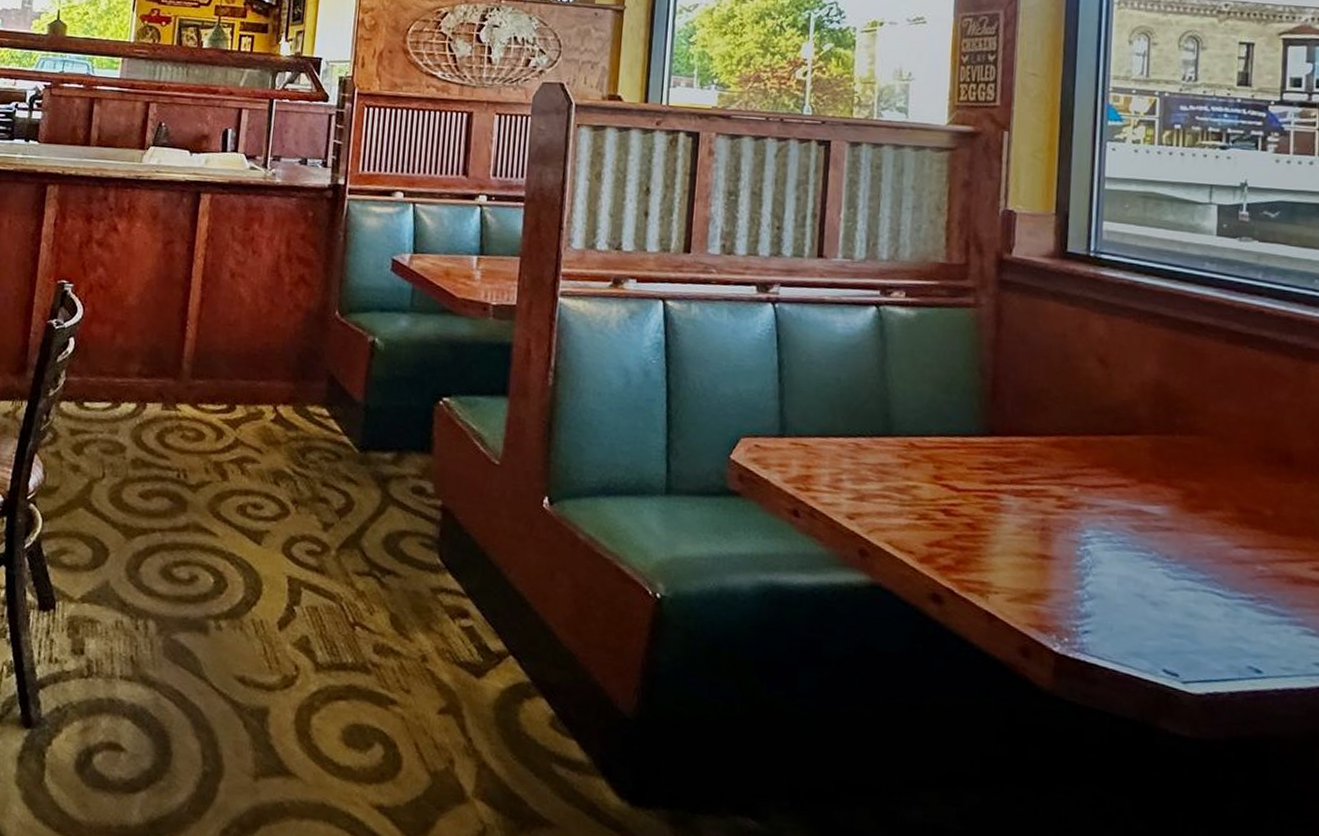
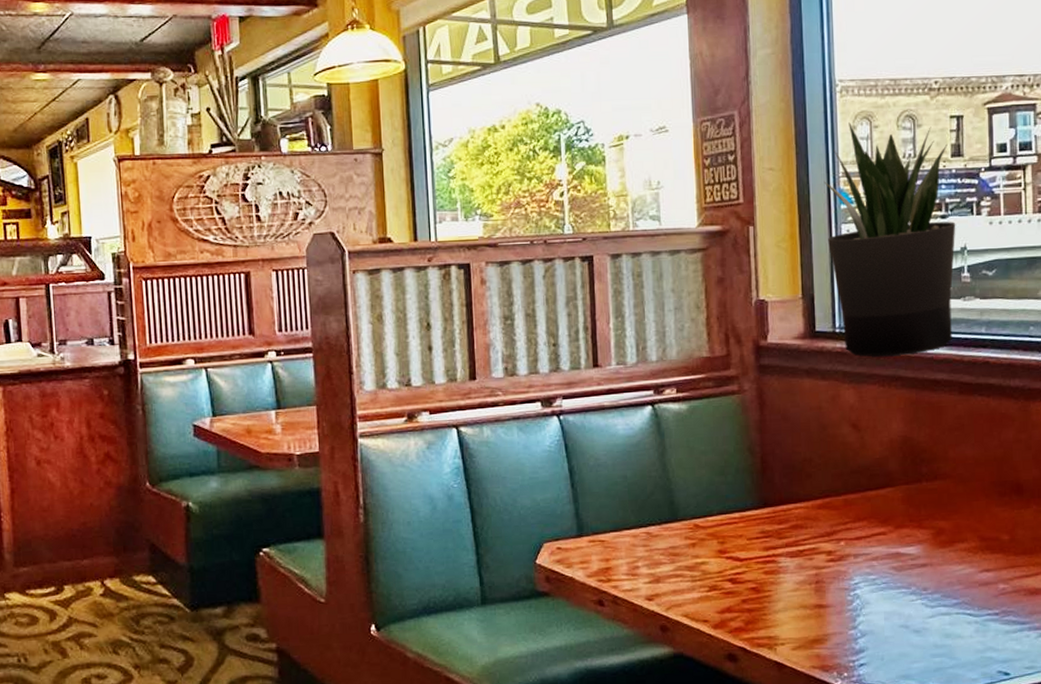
planter: none [1090,36,1237,291] -> present [824,122,956,357]

